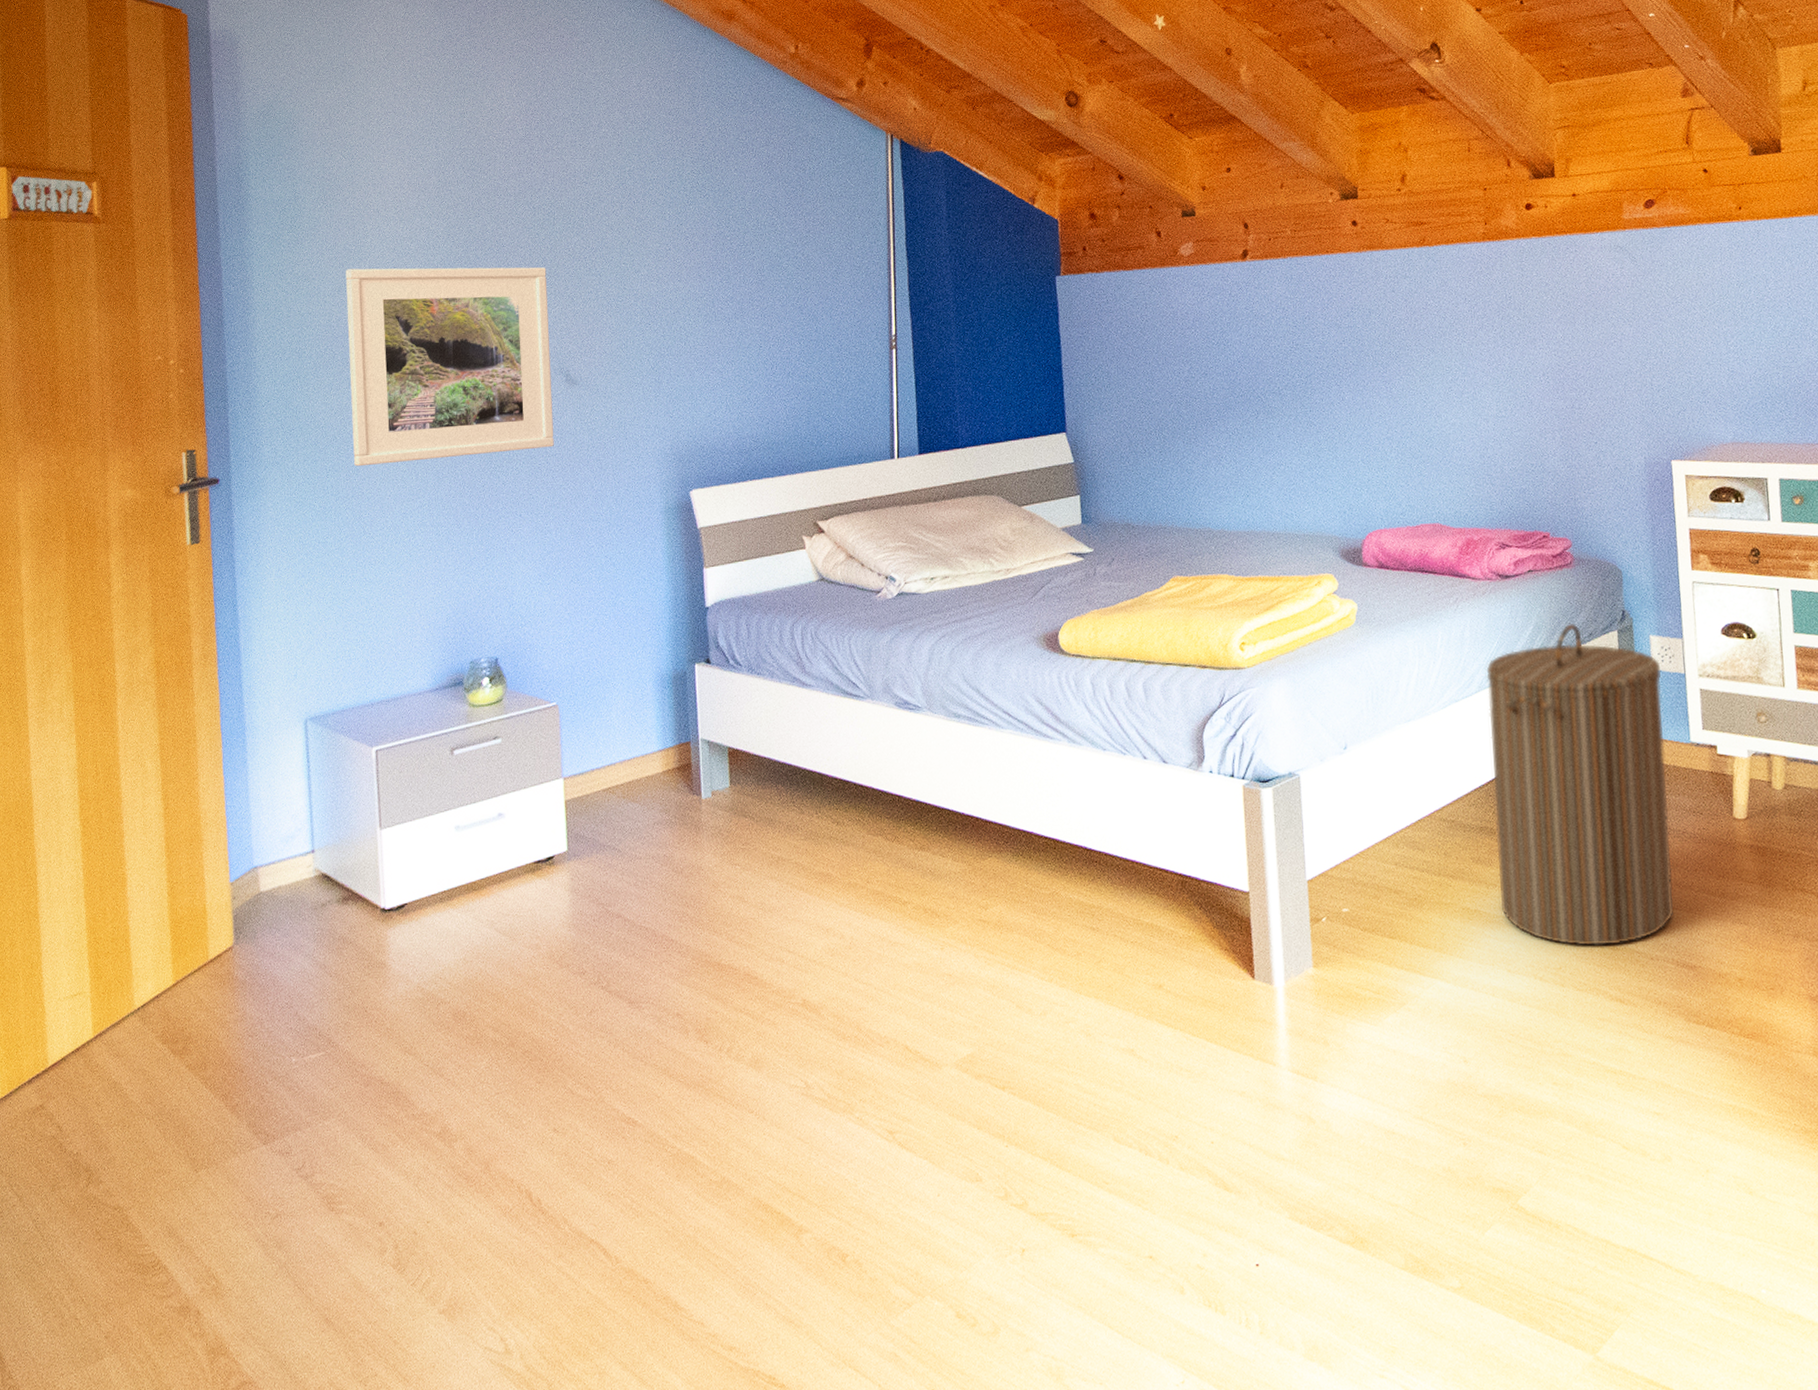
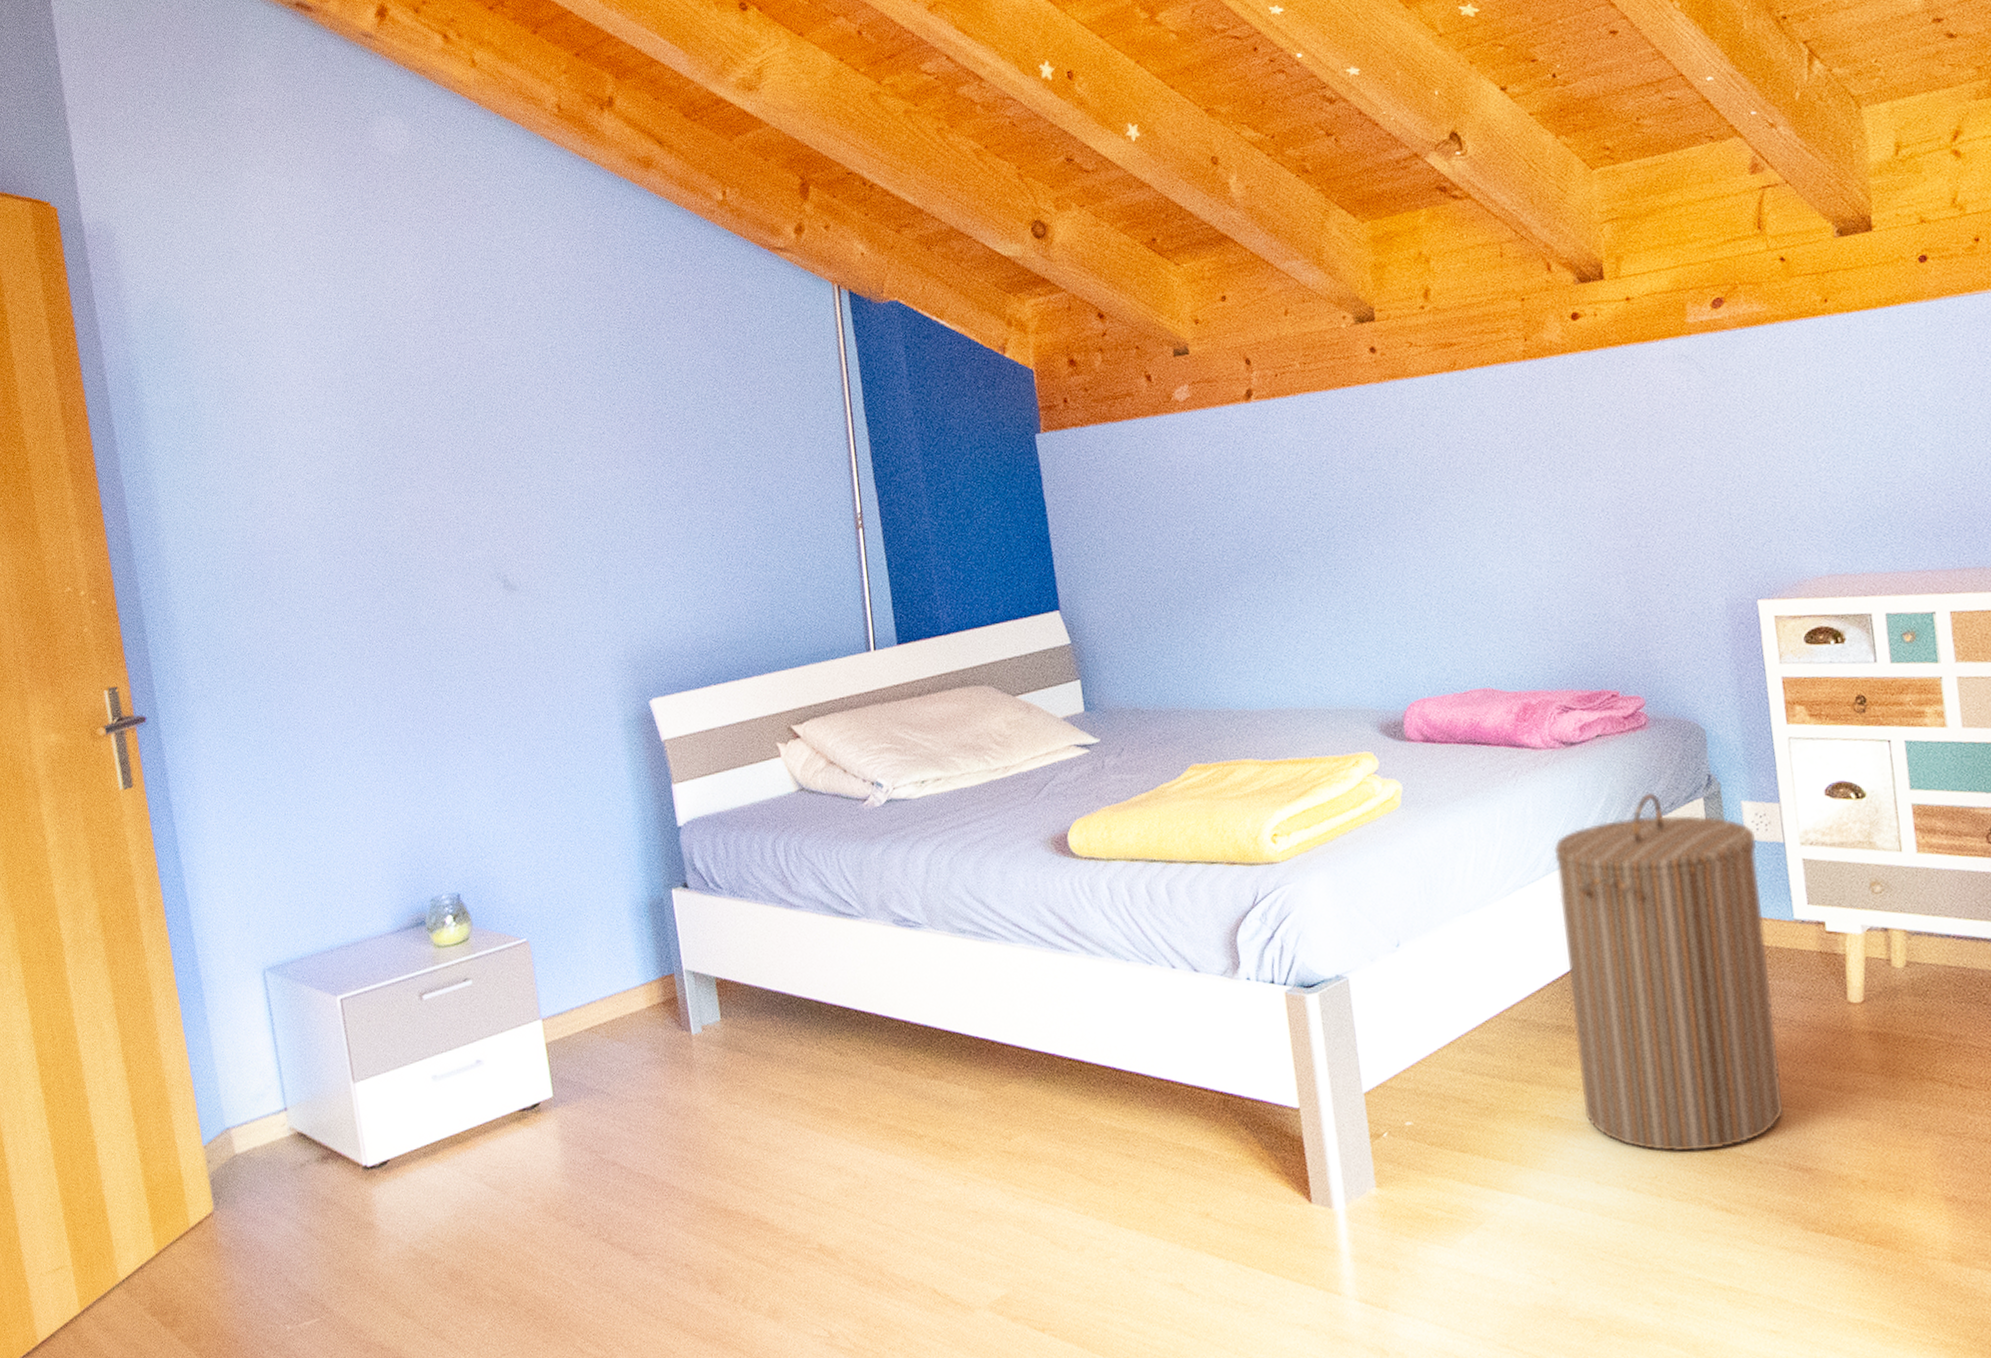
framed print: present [345,267,554,467] -> none [256,462,498,695]

